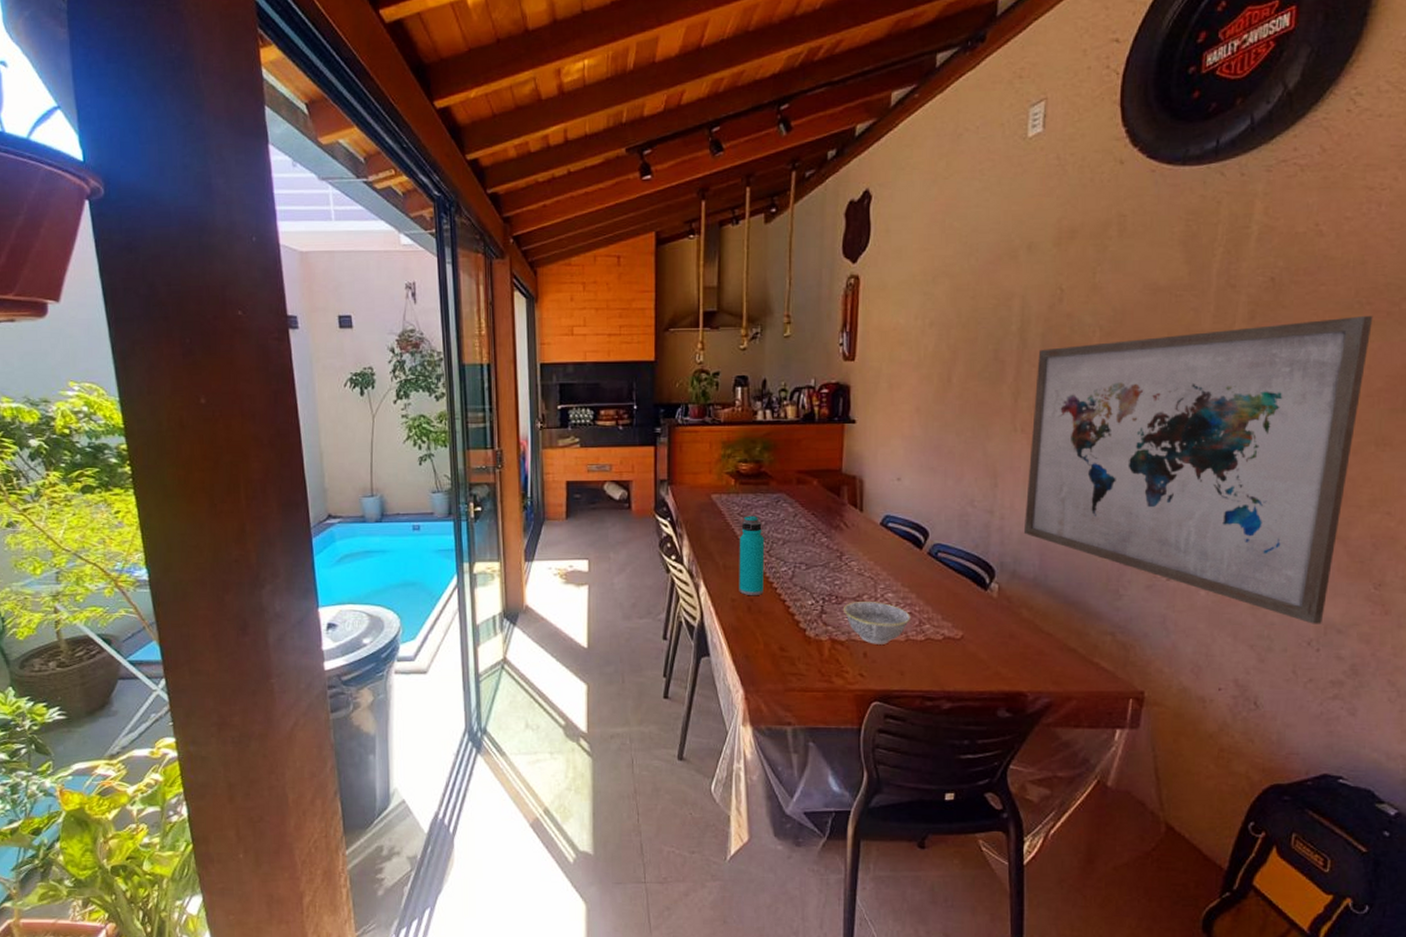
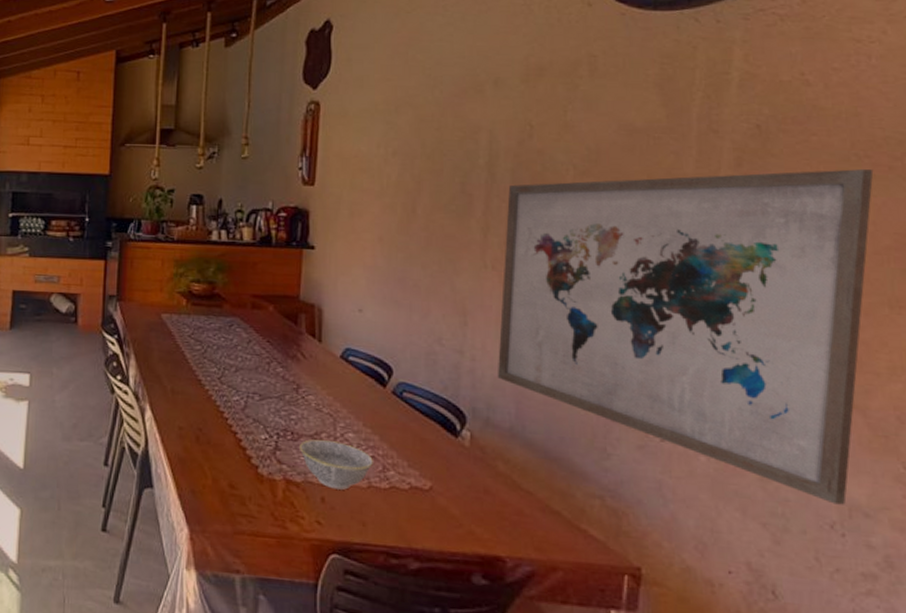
water bottle: present [739,515,765,595] -> none [187,338,216,425]

